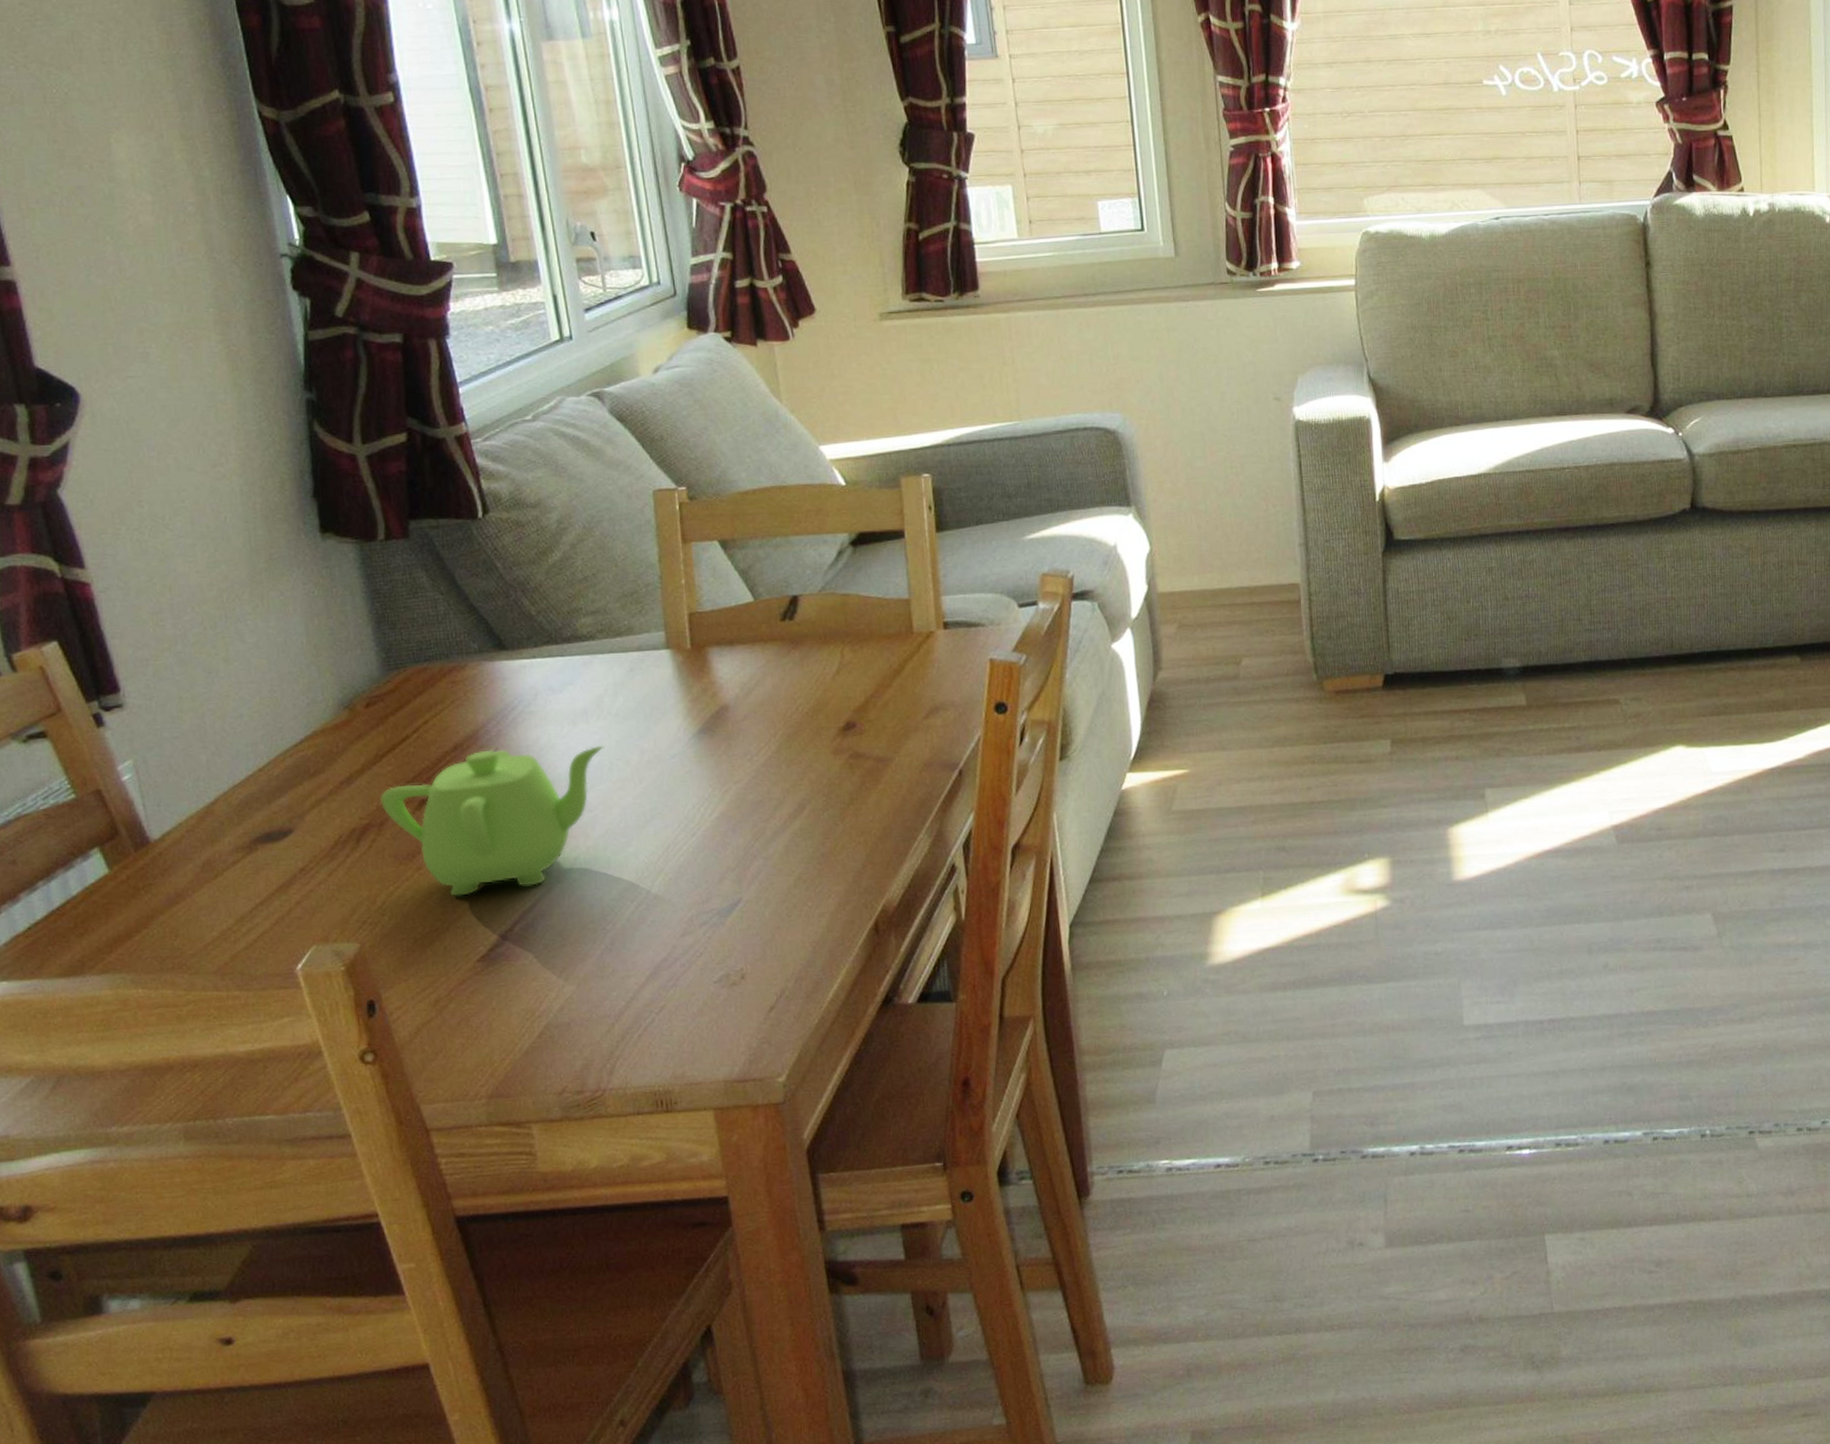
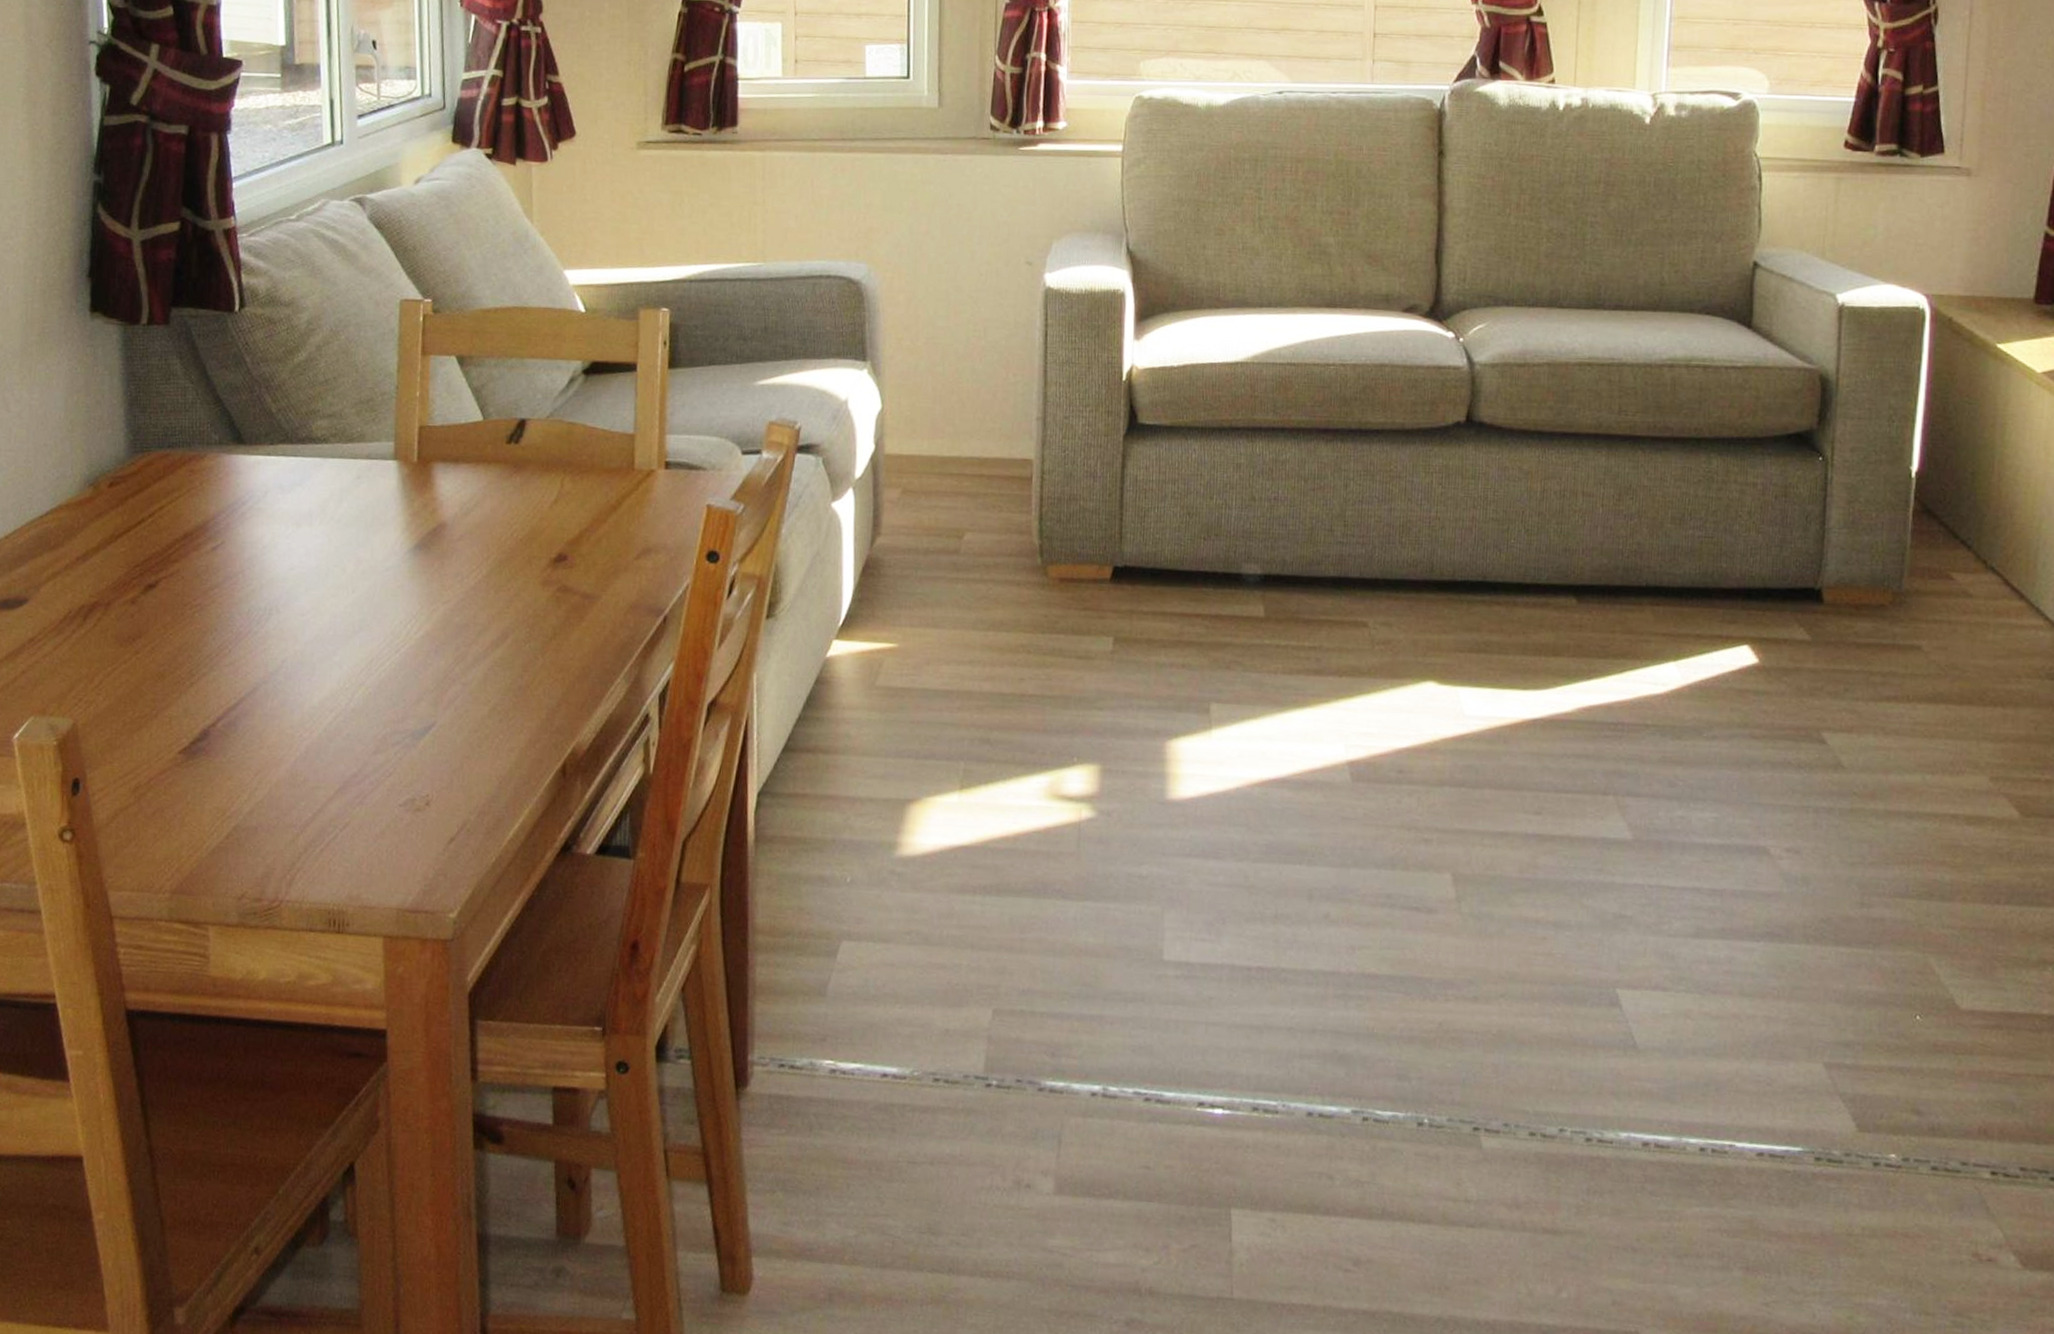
teapot: present [379,745,604,896] -> none [110,542,323,686]

